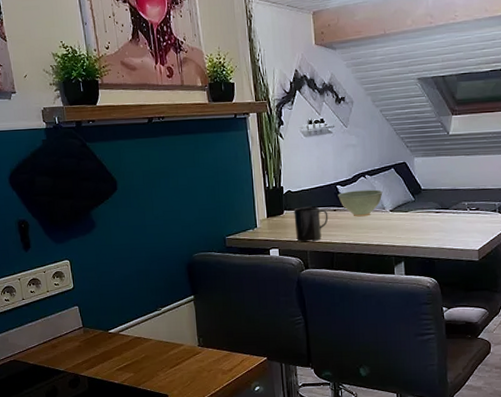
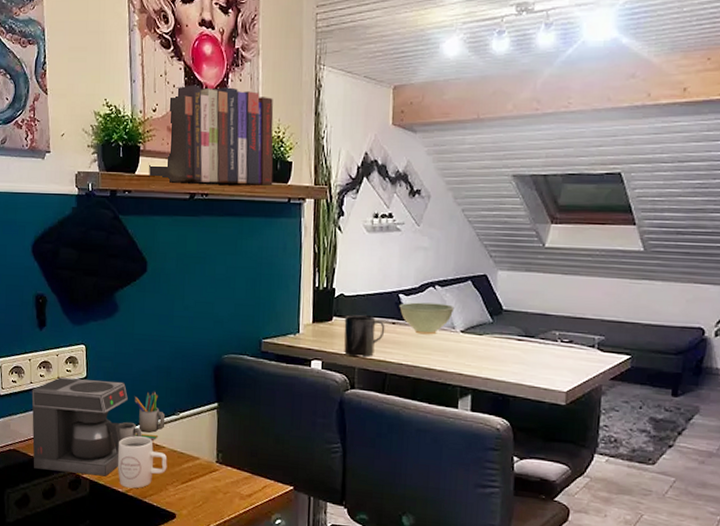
coffee maker: none [24,288,150,374] -> present [31,377,165,477]
books: none [107,22,220,111] -> present [148,84,274,187]
mug: none [109,333,156,379] -> present [117,436,168,489]

